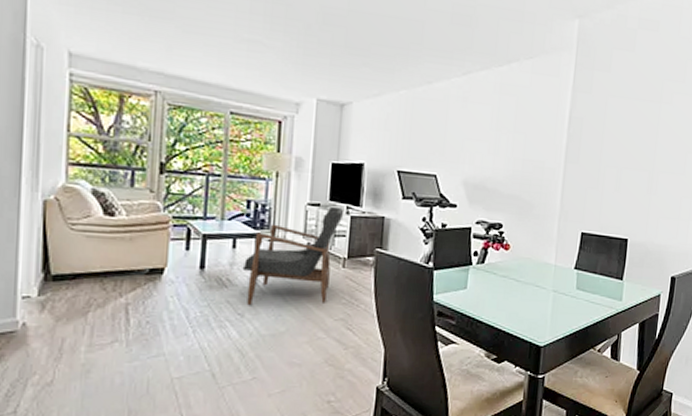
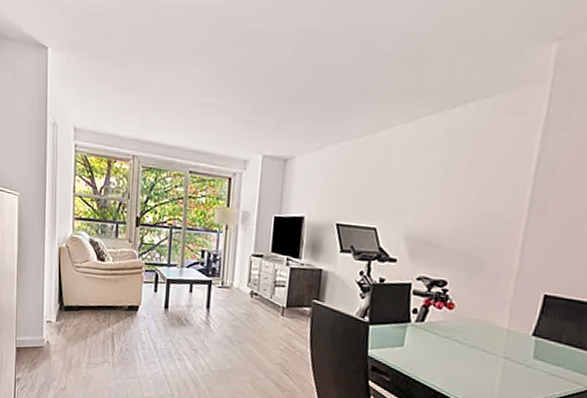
armchair: present [242,206,345,306] -> none [197,257,285,348]

